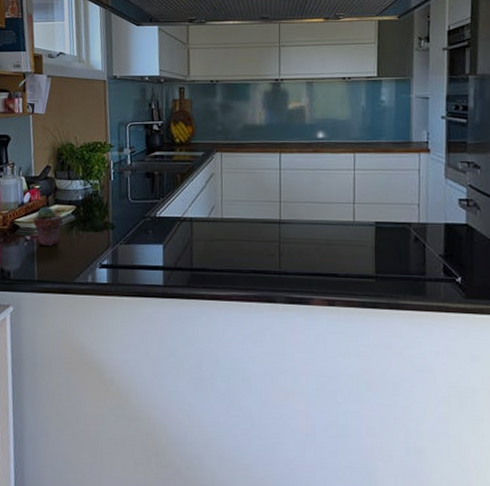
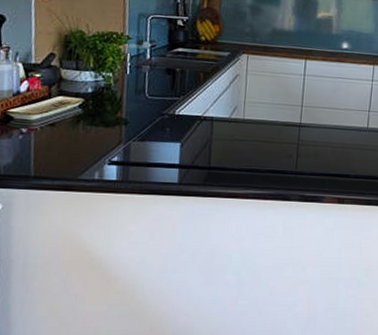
potted succulent: present [33,206,63,246] -> none [30,97,68,140]

